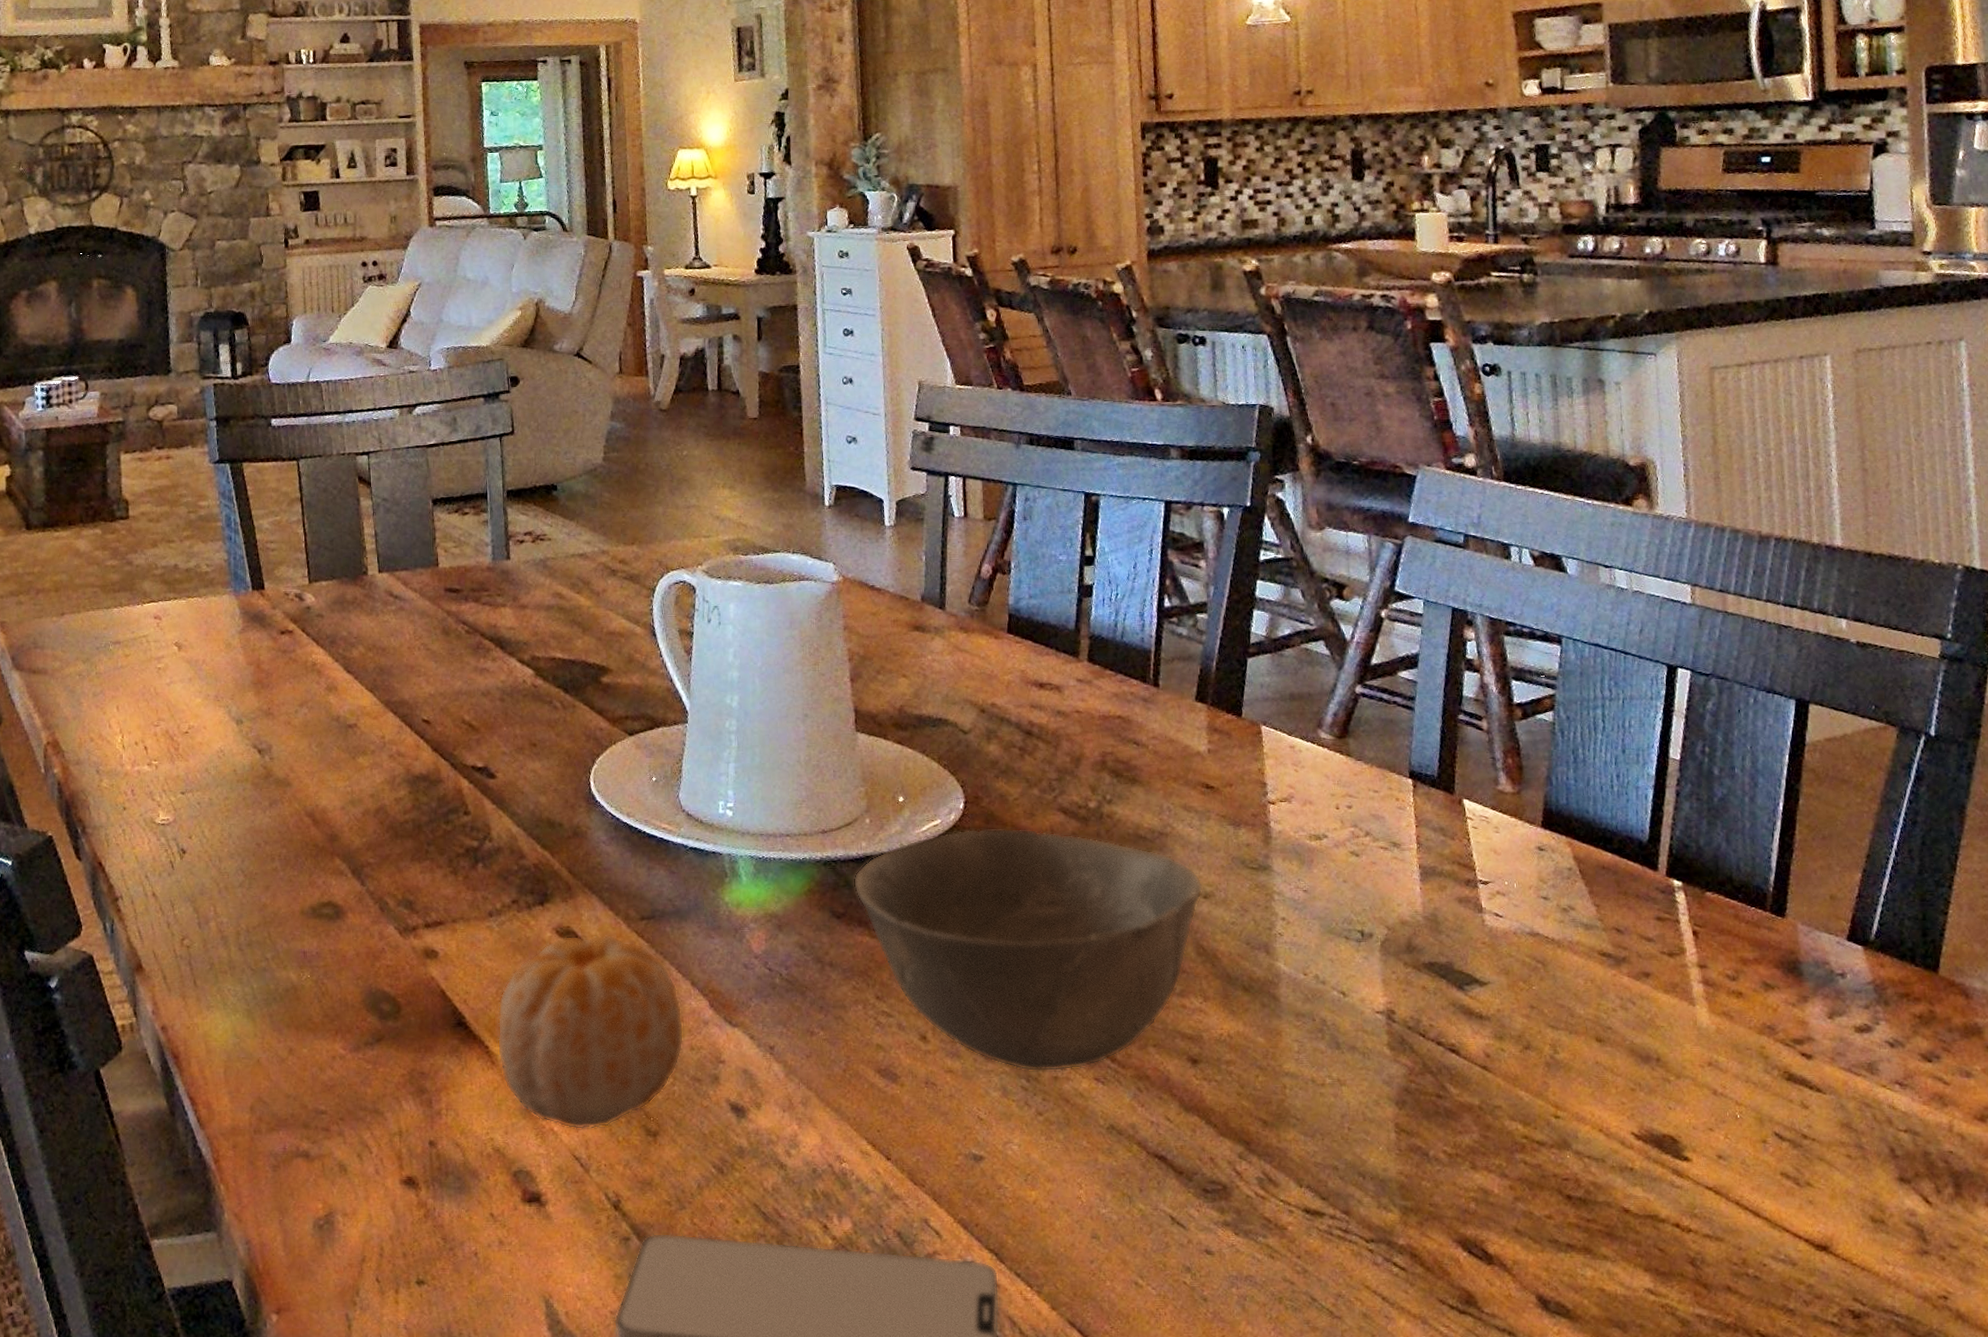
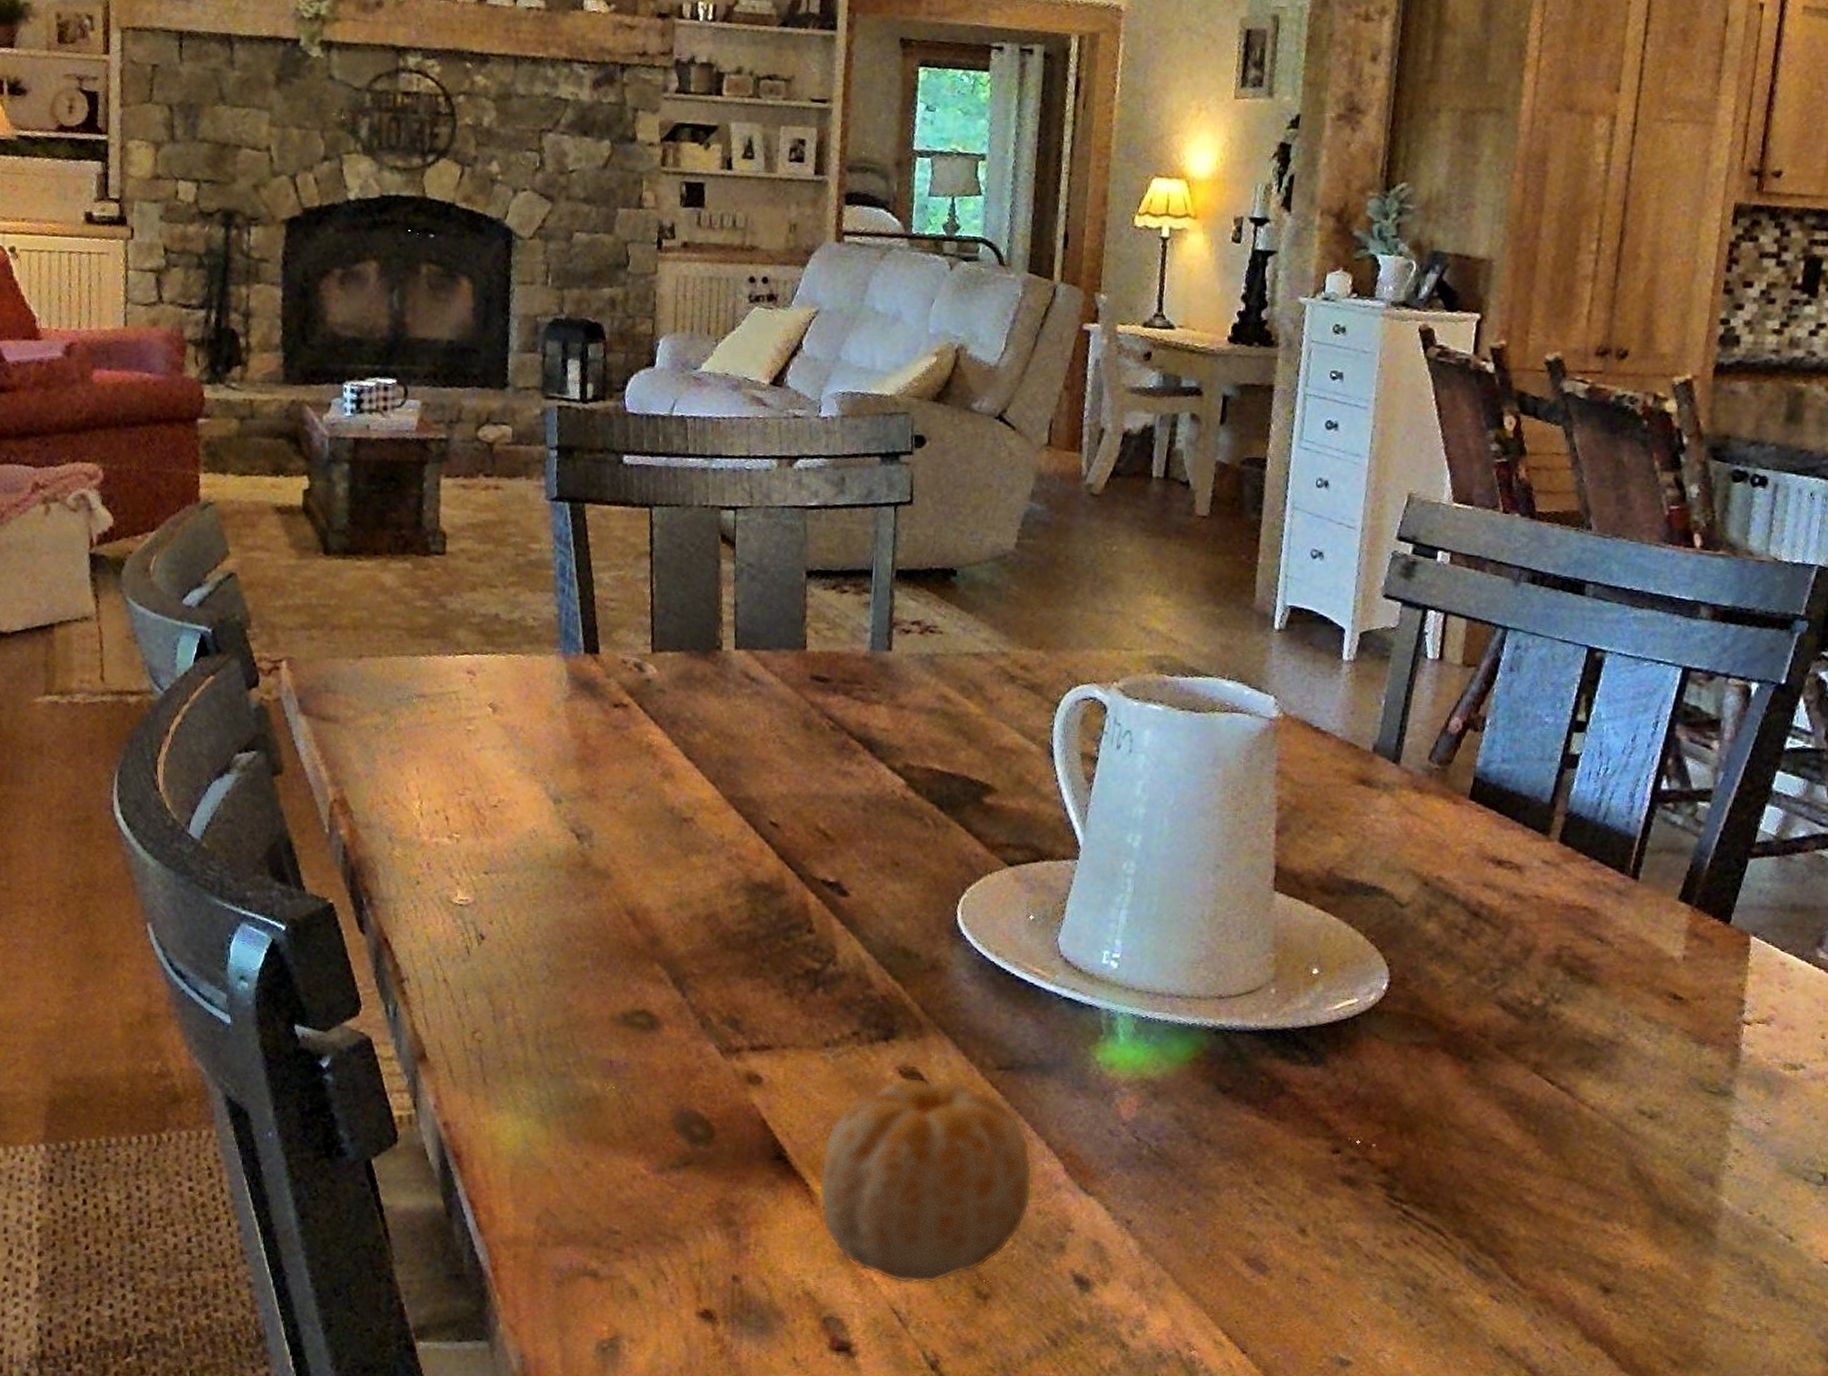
bowl: present [853,828,1204,1072] -> none [1246,1012,1651,1284]

